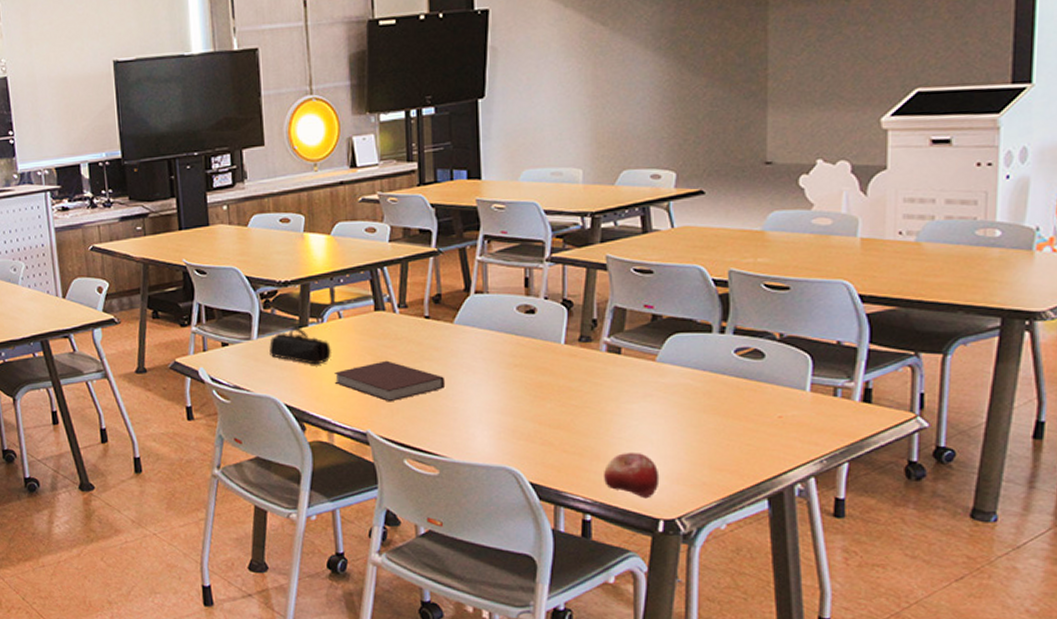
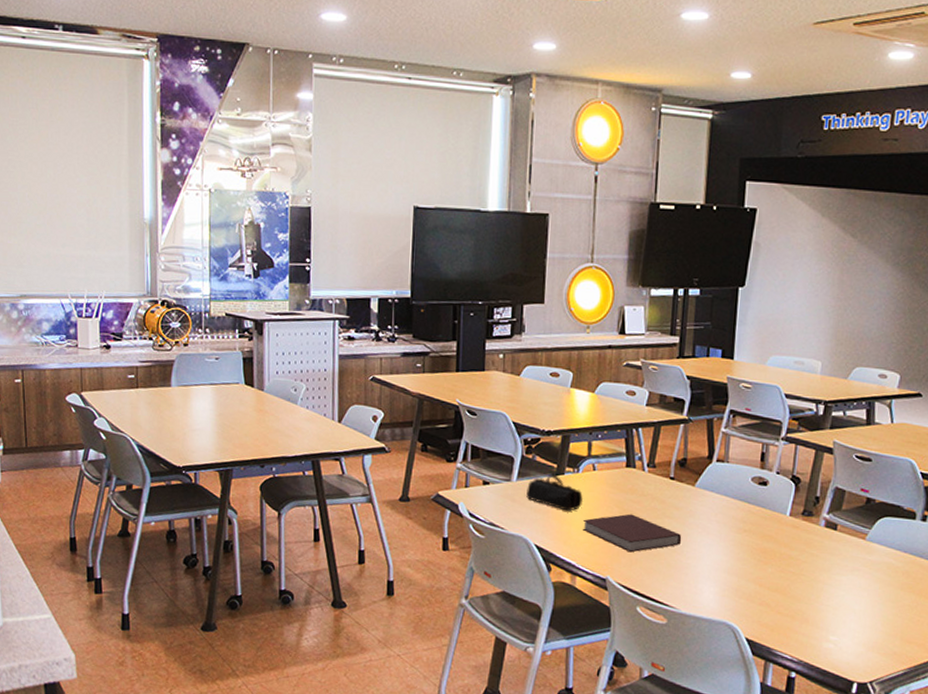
fruit: present [603,452,660,499] -> none [809,618,858,662]

